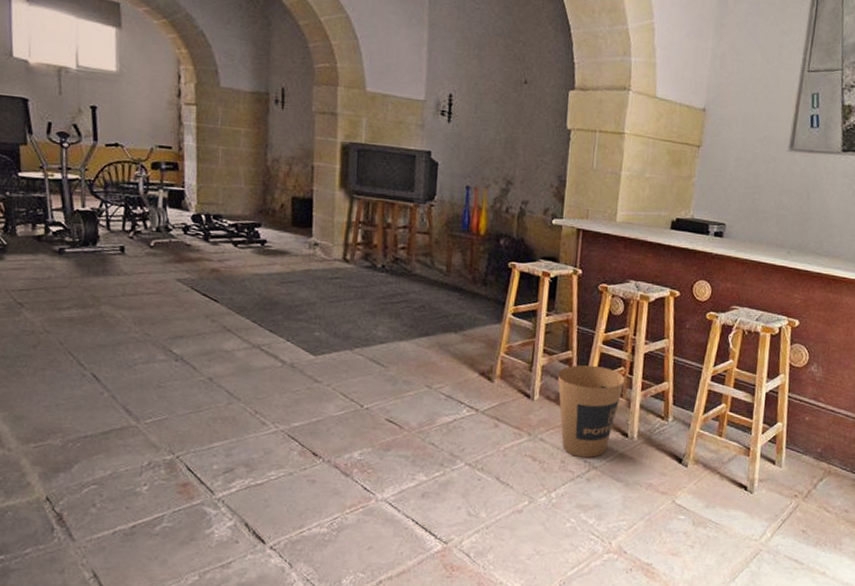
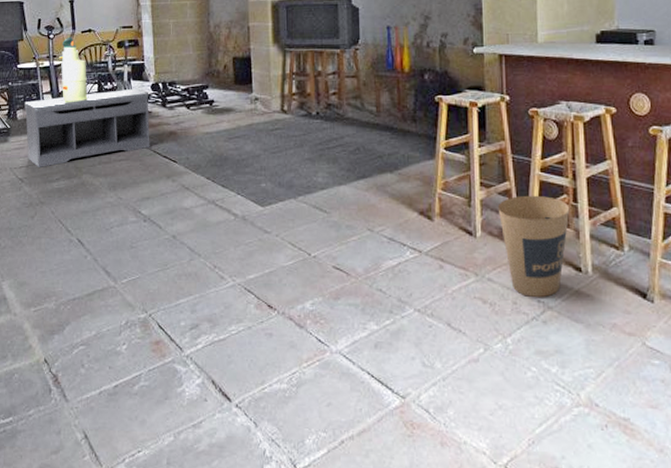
bench: none [27,216,189,293] -> present [24,89,150,167]
pump station: none [75,147,114,224] -> present [59,35,90,102]

